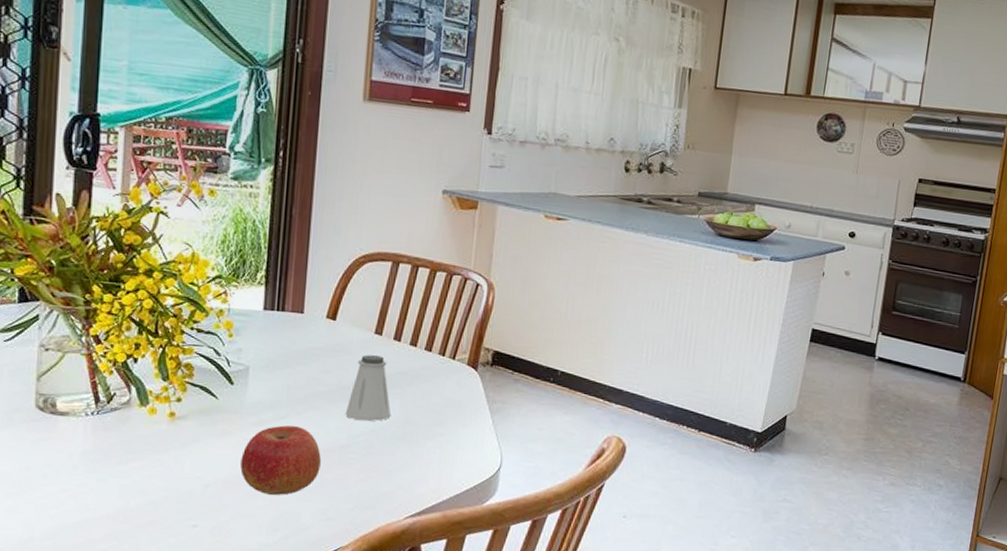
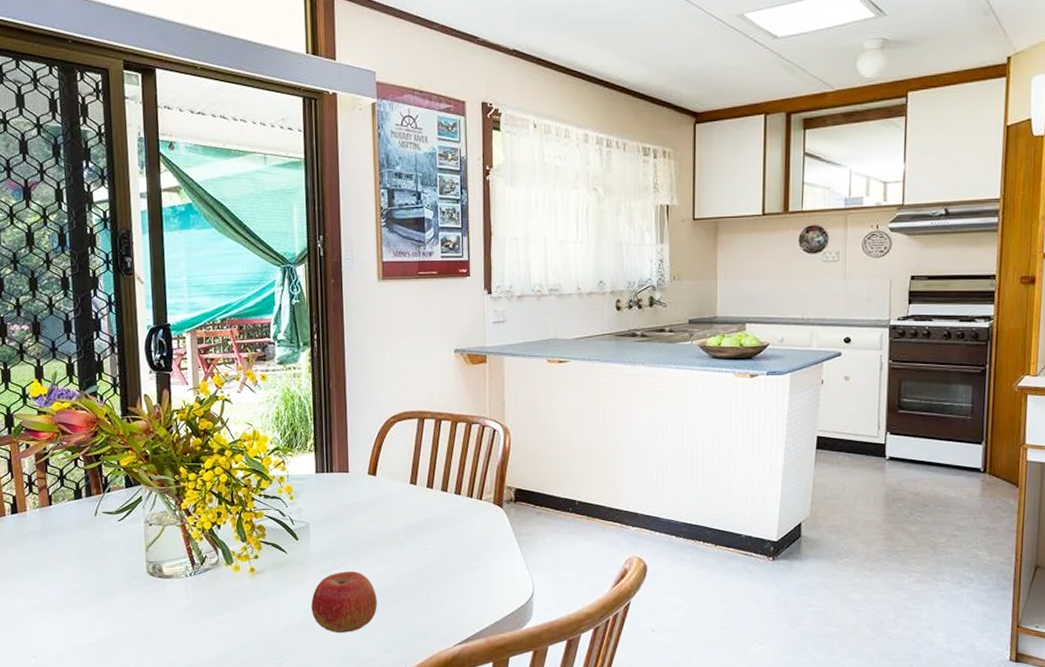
saltshaker: present [345,355,391,422] -> none [393,503,432,562]

